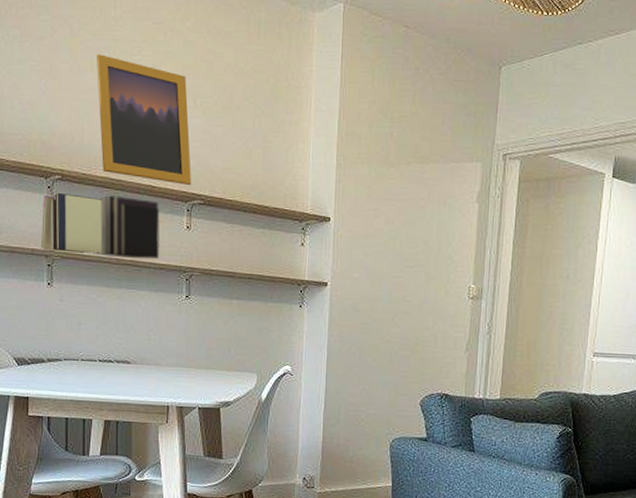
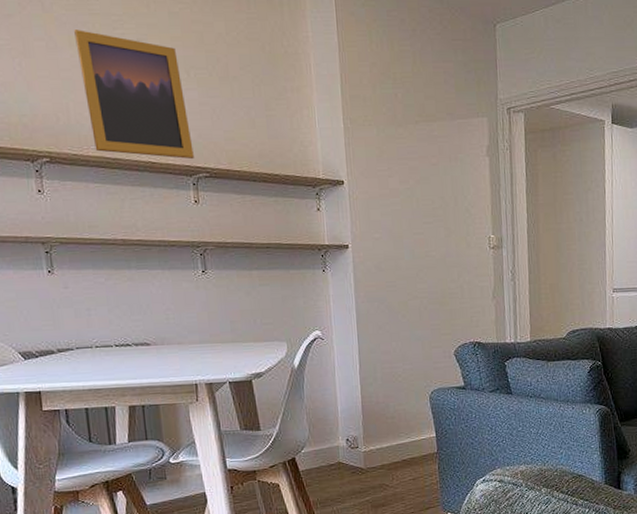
books: present [41,192,102,254] -> none [31,175,105,238]
books: present [94,195,160,259] -> none [96,174,169,238]

